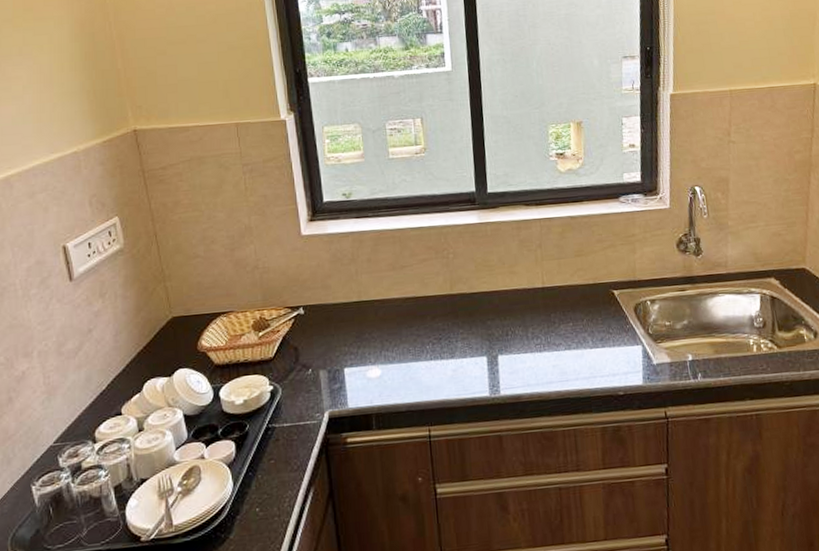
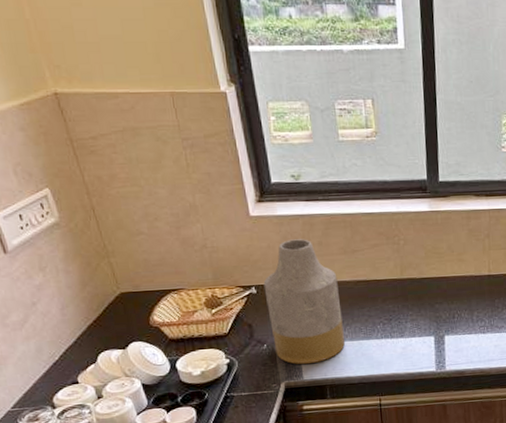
vase: none [311,256,392,391] -> present [263,239,345,365]

